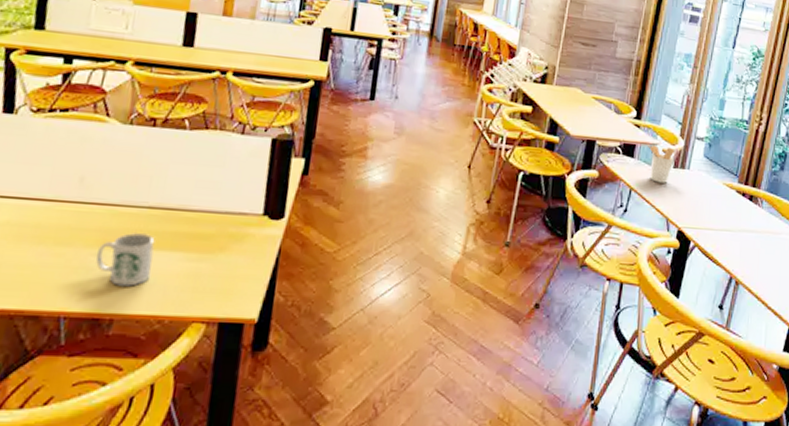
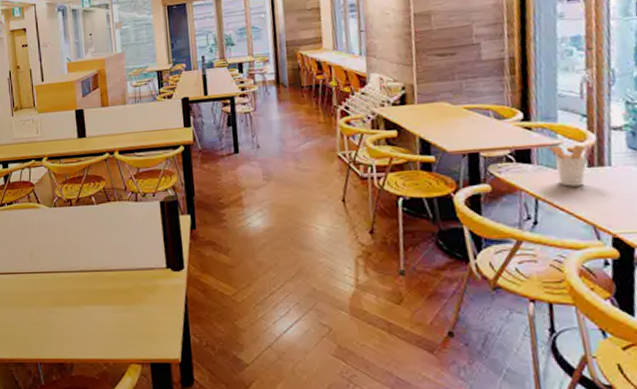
mug: present [95,232,155,287] -> none [51,292,93,336]

